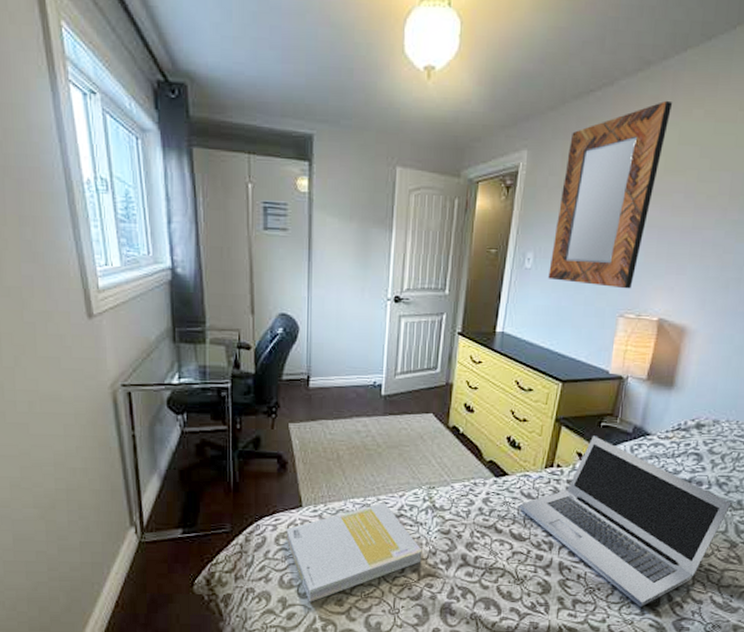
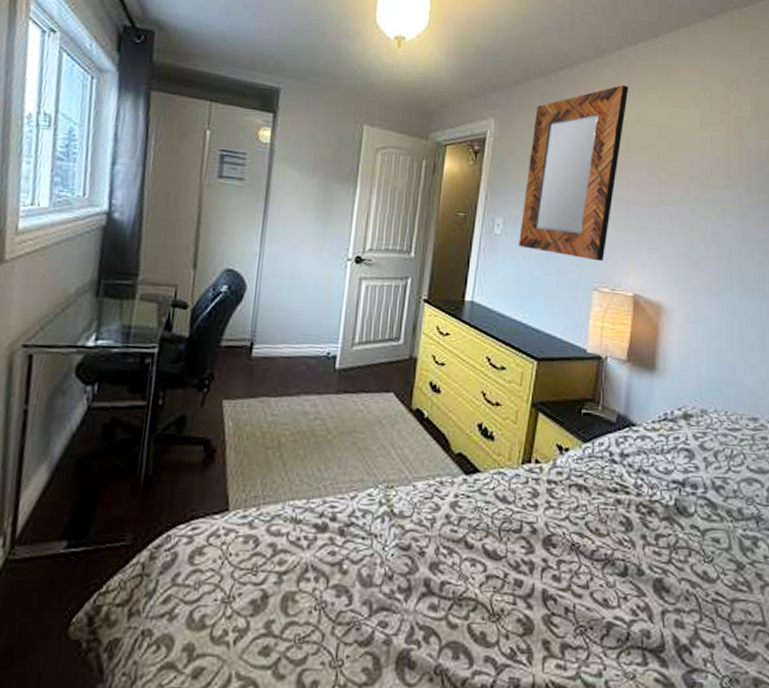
book: present [286,502,422,602] -> none [203,506,376,651]
laptop: present [519,435,732,607] -> none [493,425,732,653]

